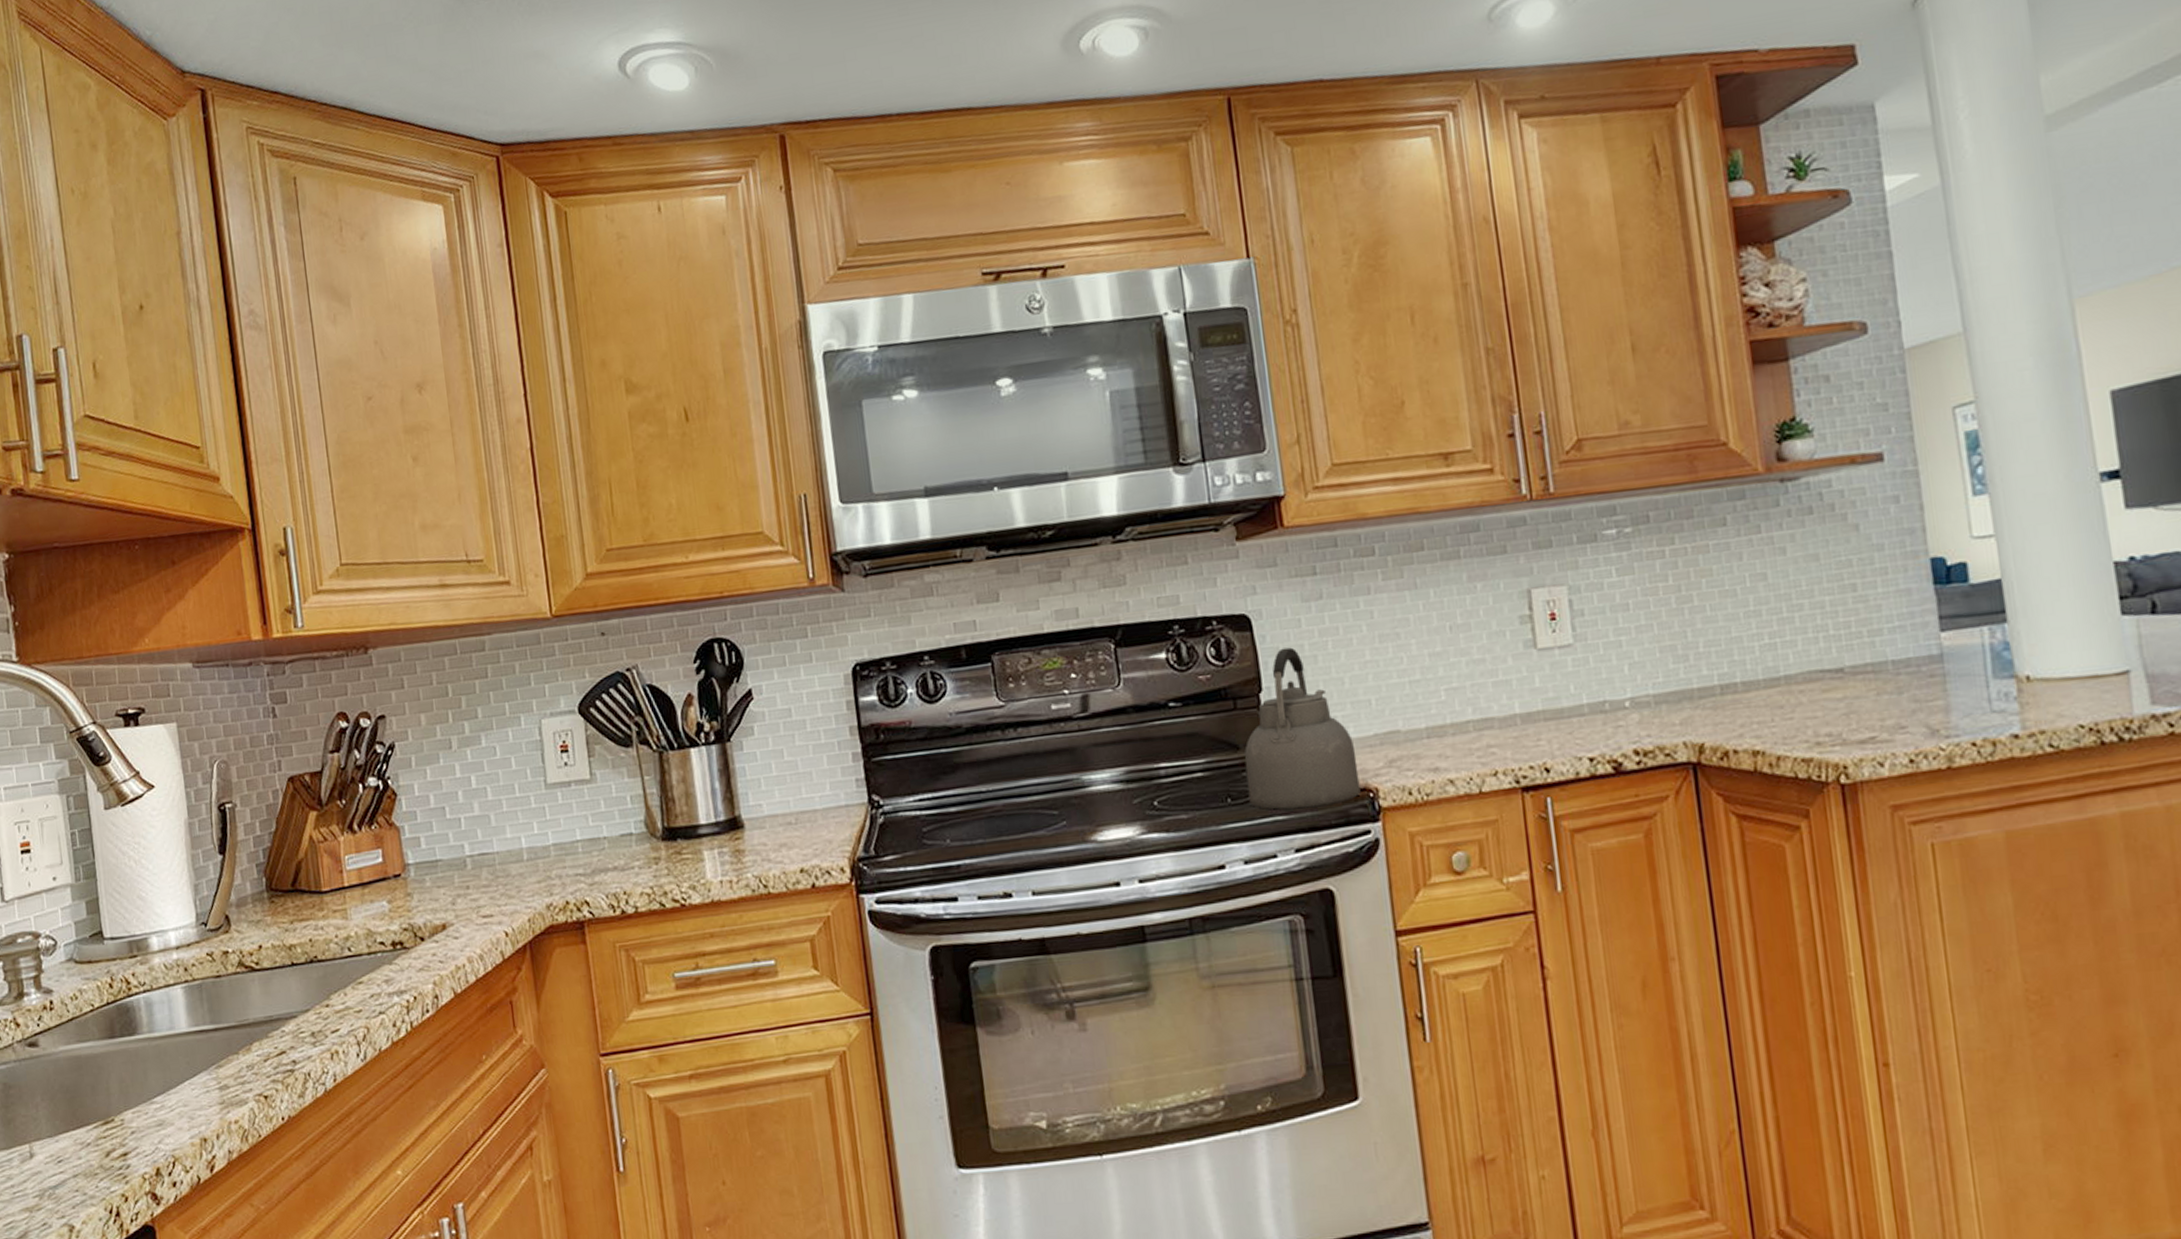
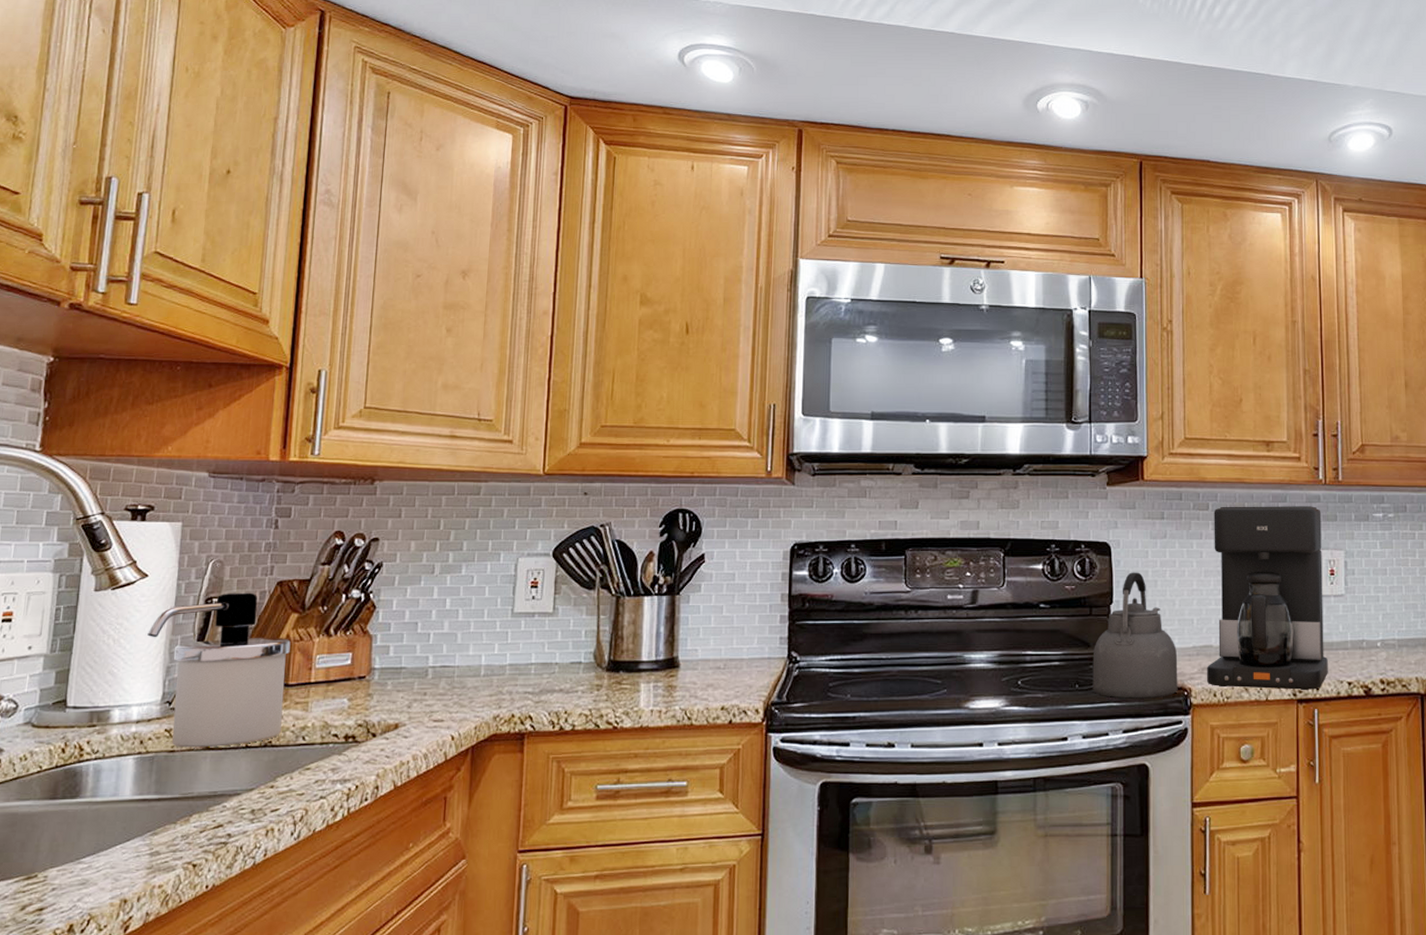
soap dispenser: none [167,793,325,972] -> present [147,592,291,748]
coffee maker: none [1382,531,1561,782] -> present [1207,506,1328,690]

